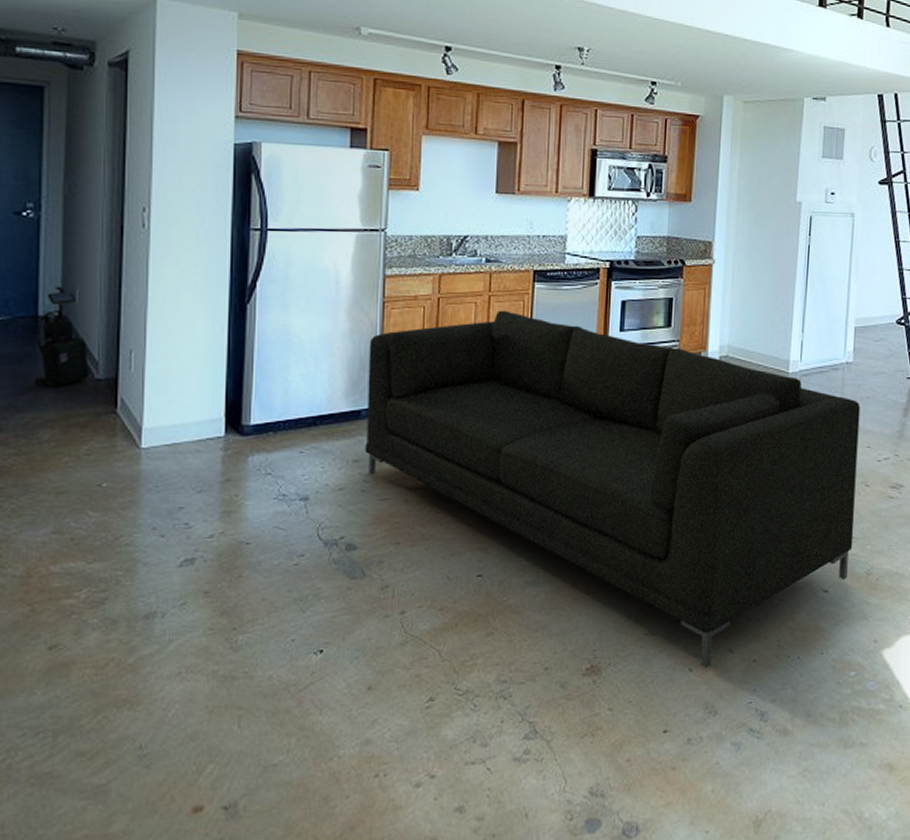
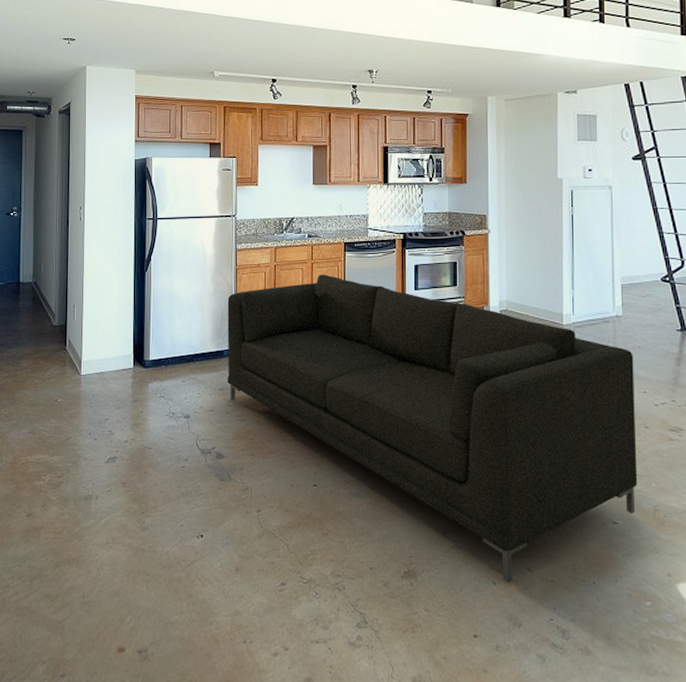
vacuum cleaner: present [34,286,89,387] -> none [18,262,49,331]

